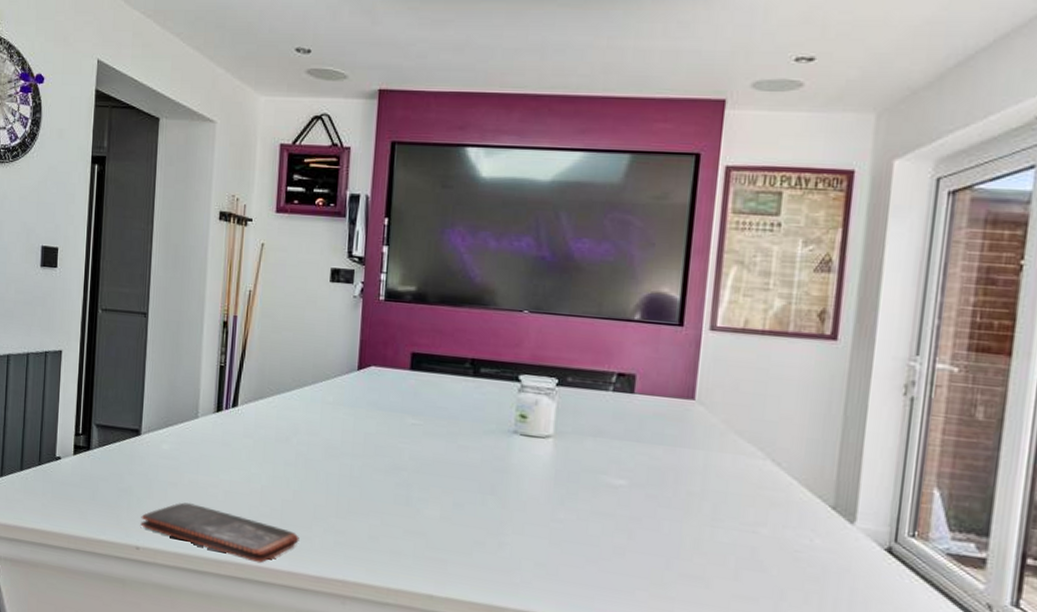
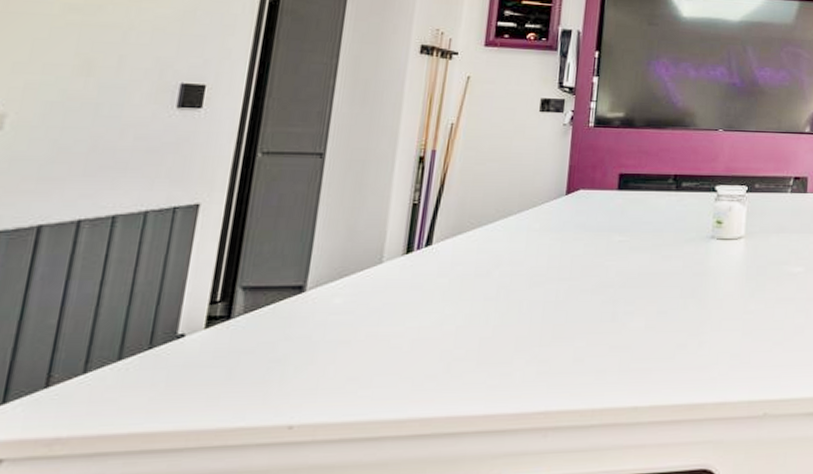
wallet: present [140,502,299,564] -> none [297,359,498,414]

